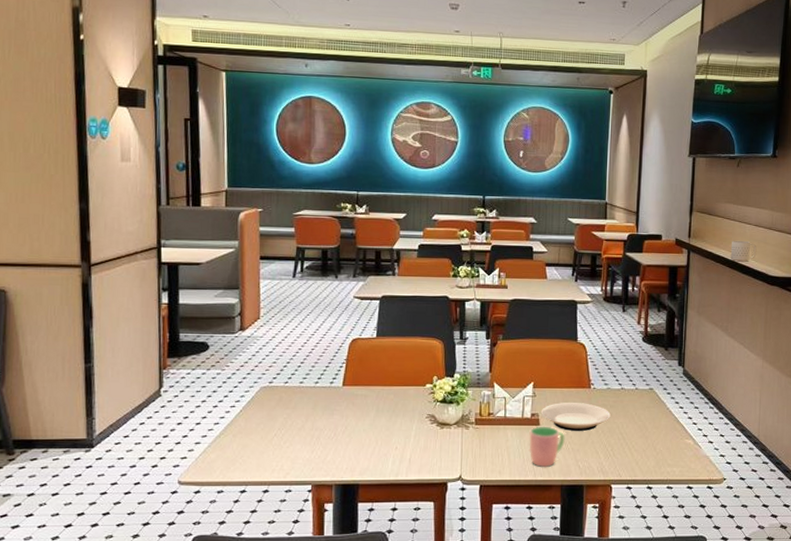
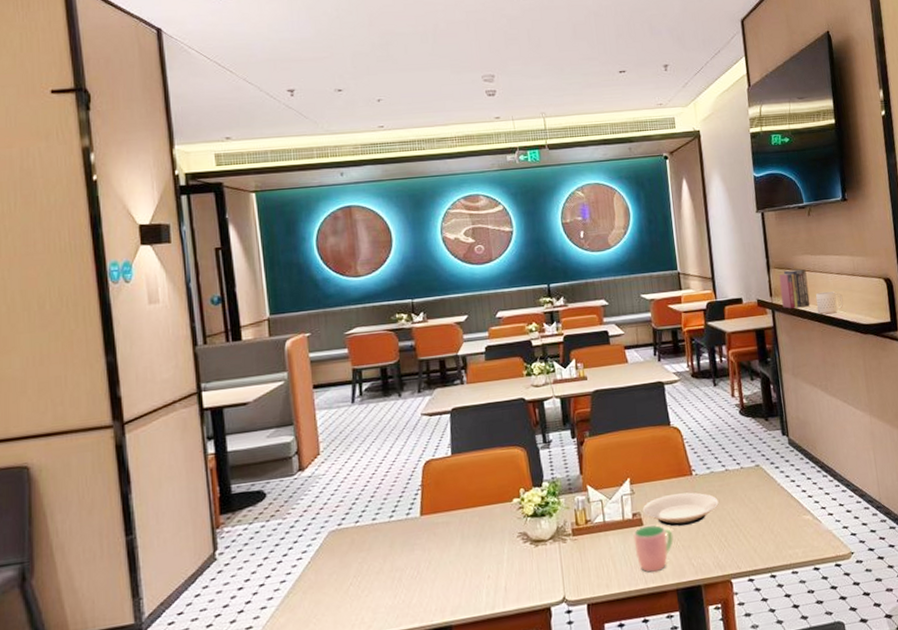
books: none [698,215,726,252] -> present [778,269,809,309]

